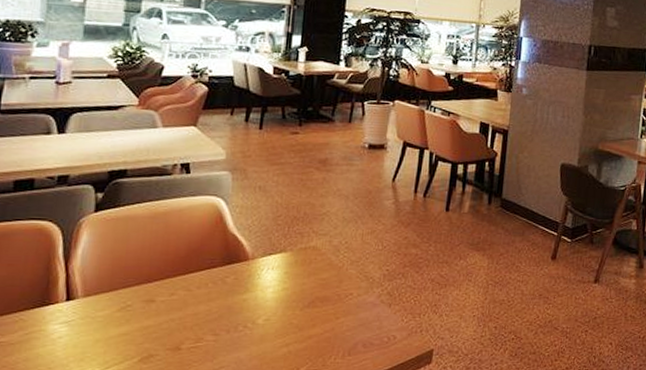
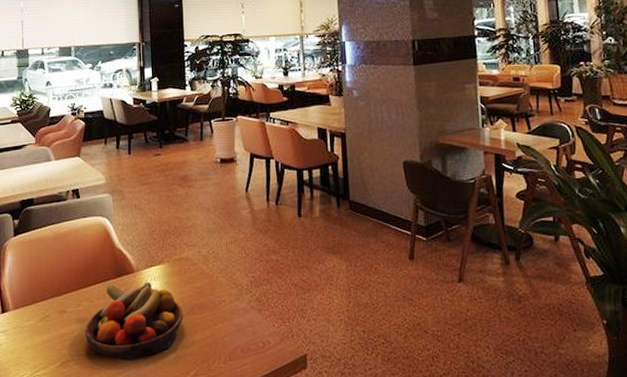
fruit bowl: none [177,270,302,356] -> present [85,282,184,361]

